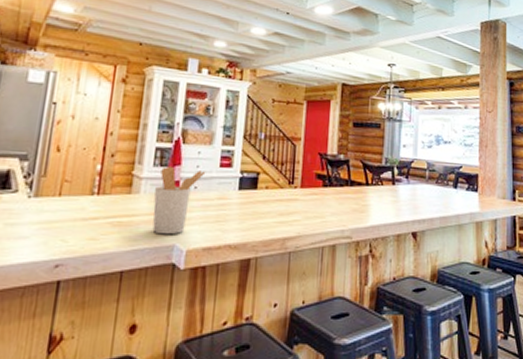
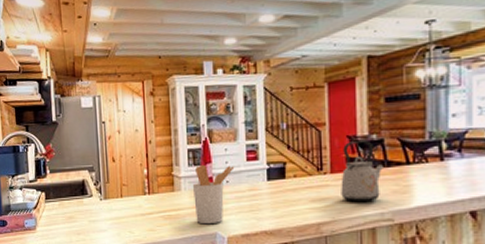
kettle: none [308,159,348,218] -> present [341,141,385,202]

